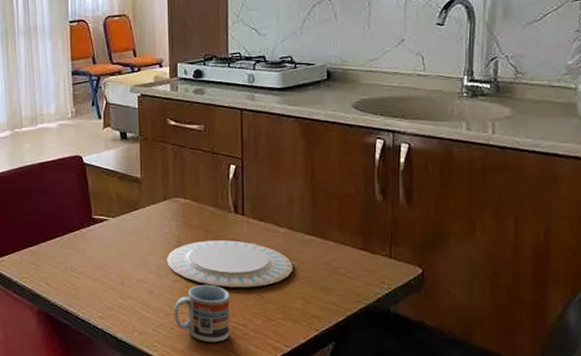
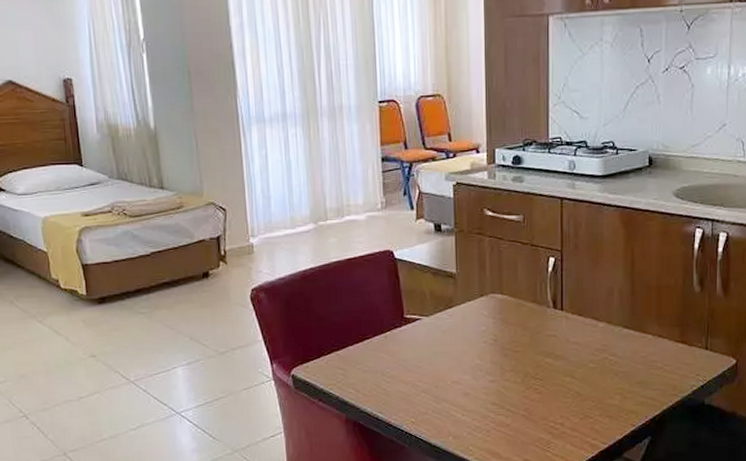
plate: present [166,240,293,288] -> none [482,337,611,386]
cup: present [173,284,230,343] -> none [489,383,547,444]

